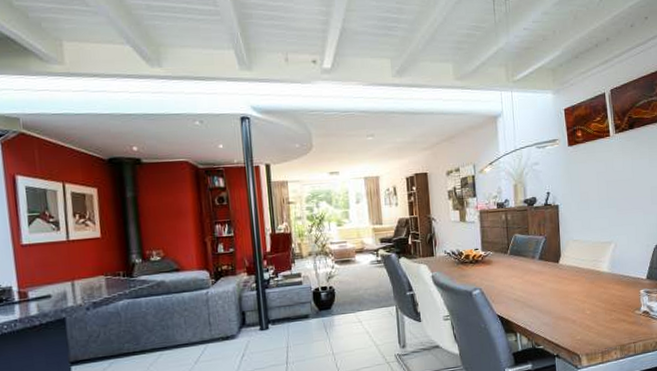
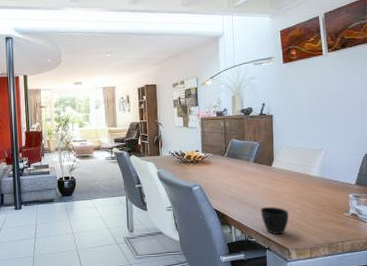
cup: none [548,308,579,340] -> present [260,206,289,235]

